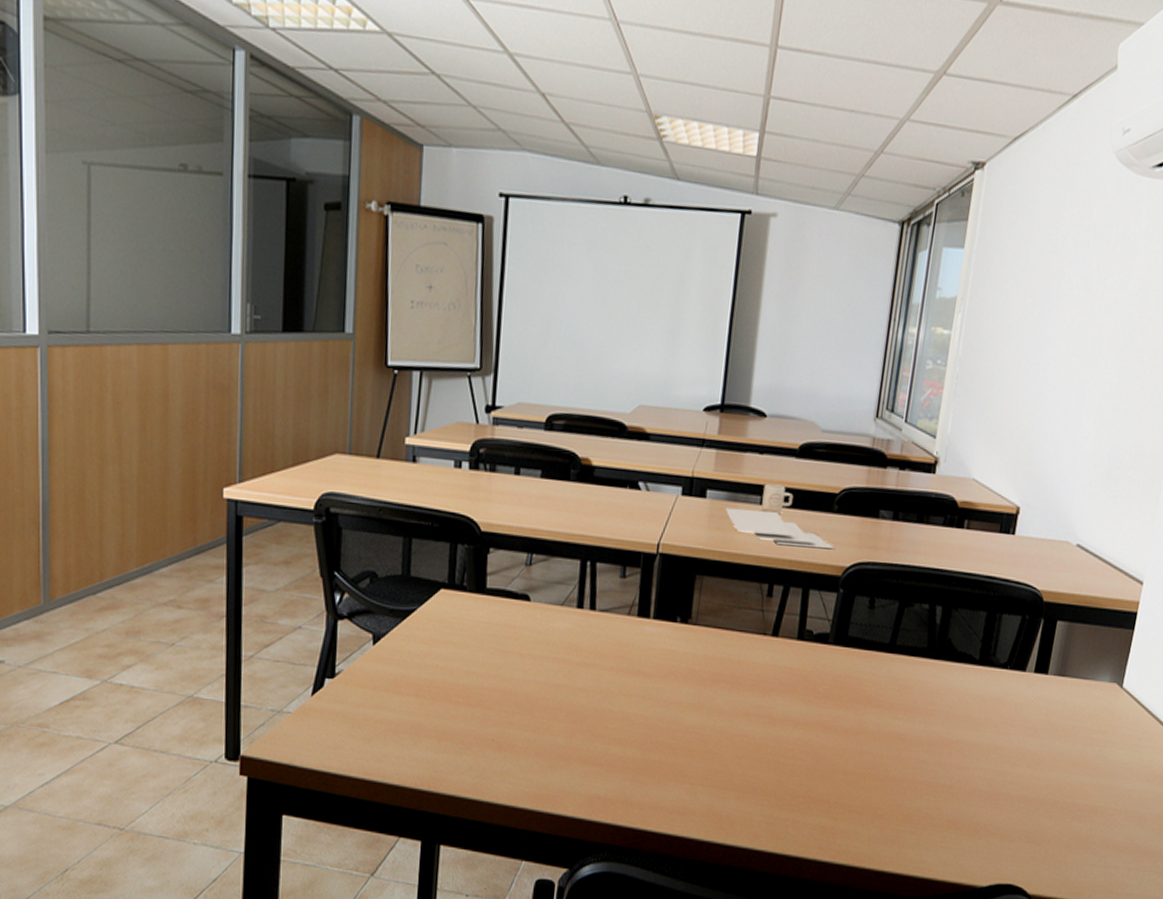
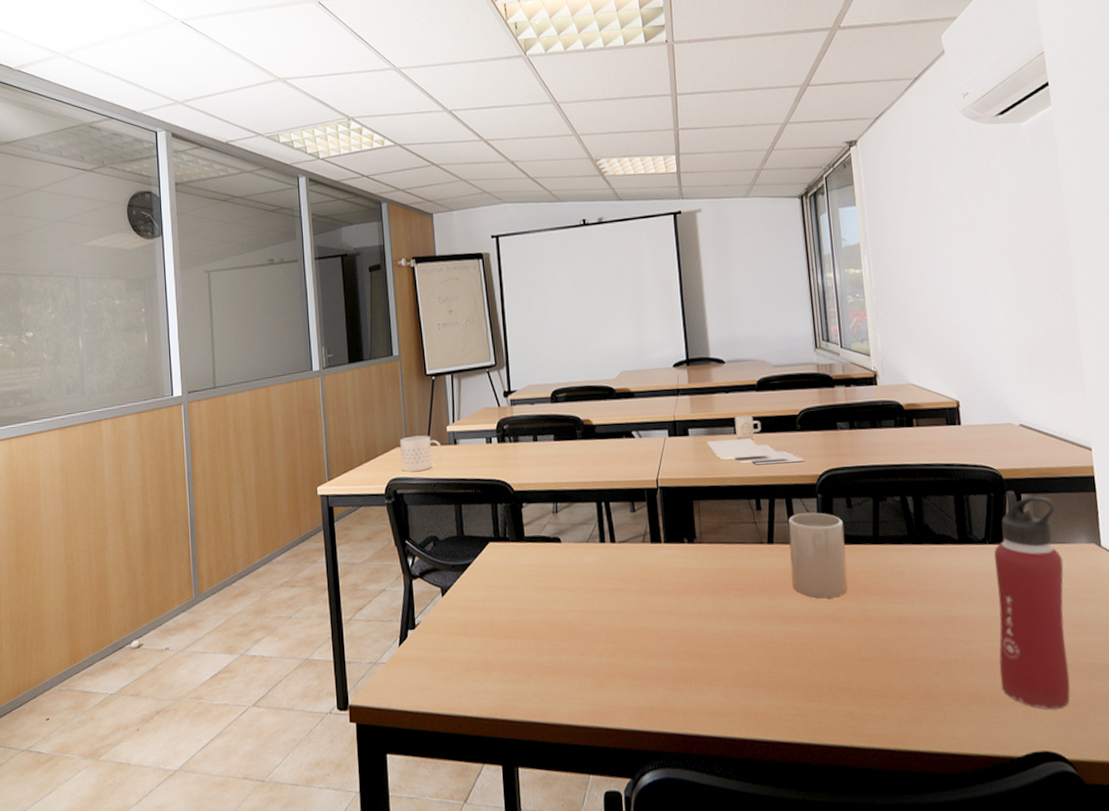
mug: none [340,442,396,489] -> present [399,435,442,472]
mug: none [789,607,861,705] -> present [787,512,848,599]
water bottle: none [983,615,1091,844] -> present [994,490,1070,709]

